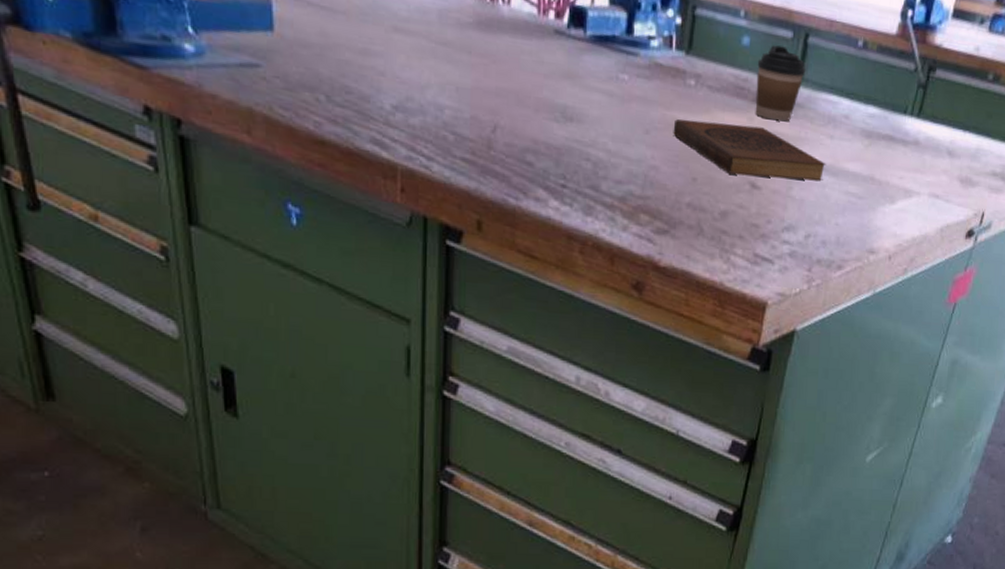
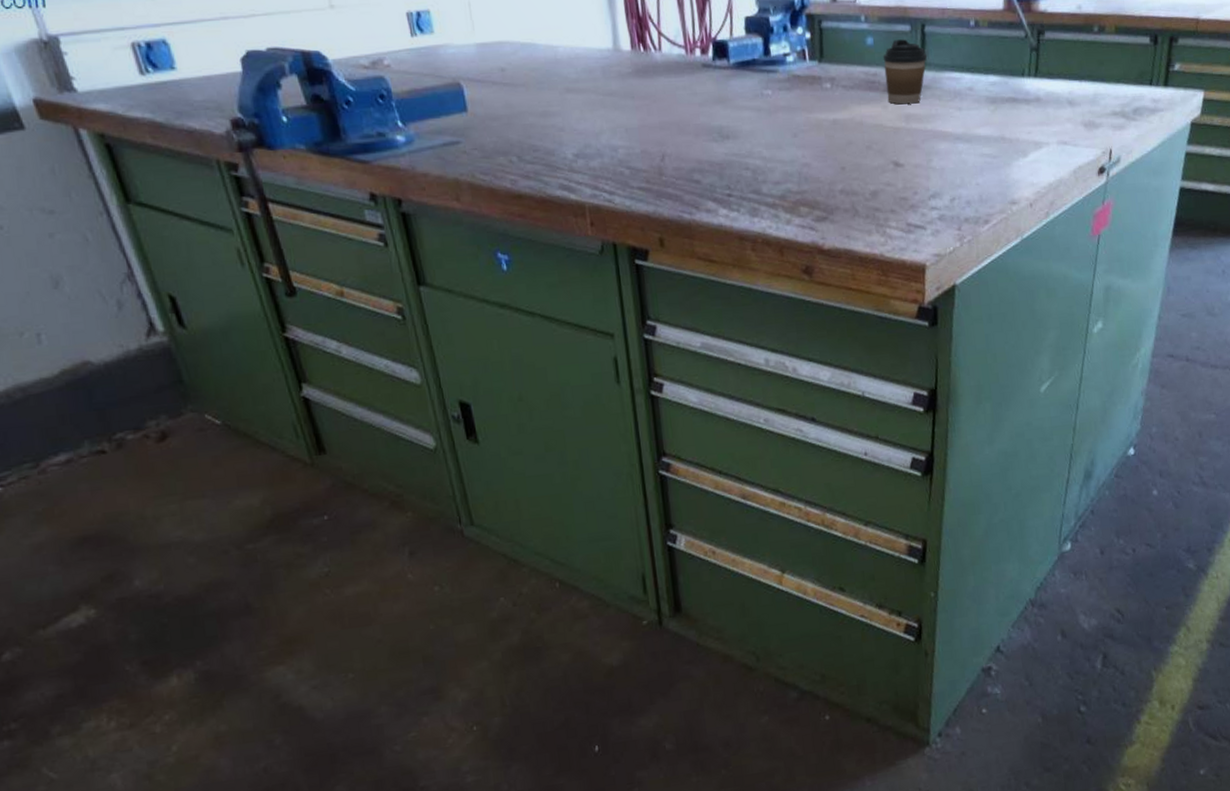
book: present [673,119,827,182] -> none [817,112,959,158]

